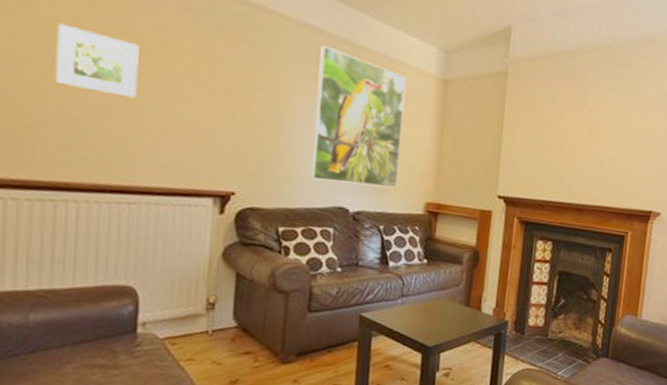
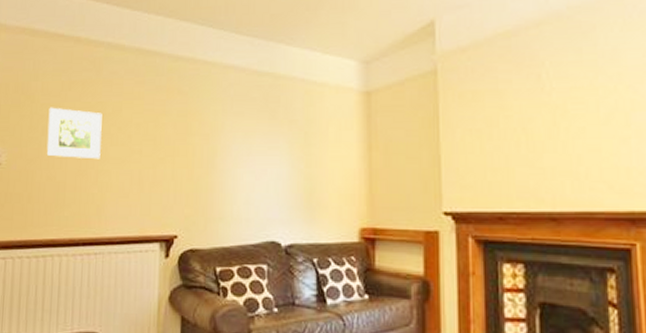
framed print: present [311,45,407,188] -> none [242,82,328,216]

